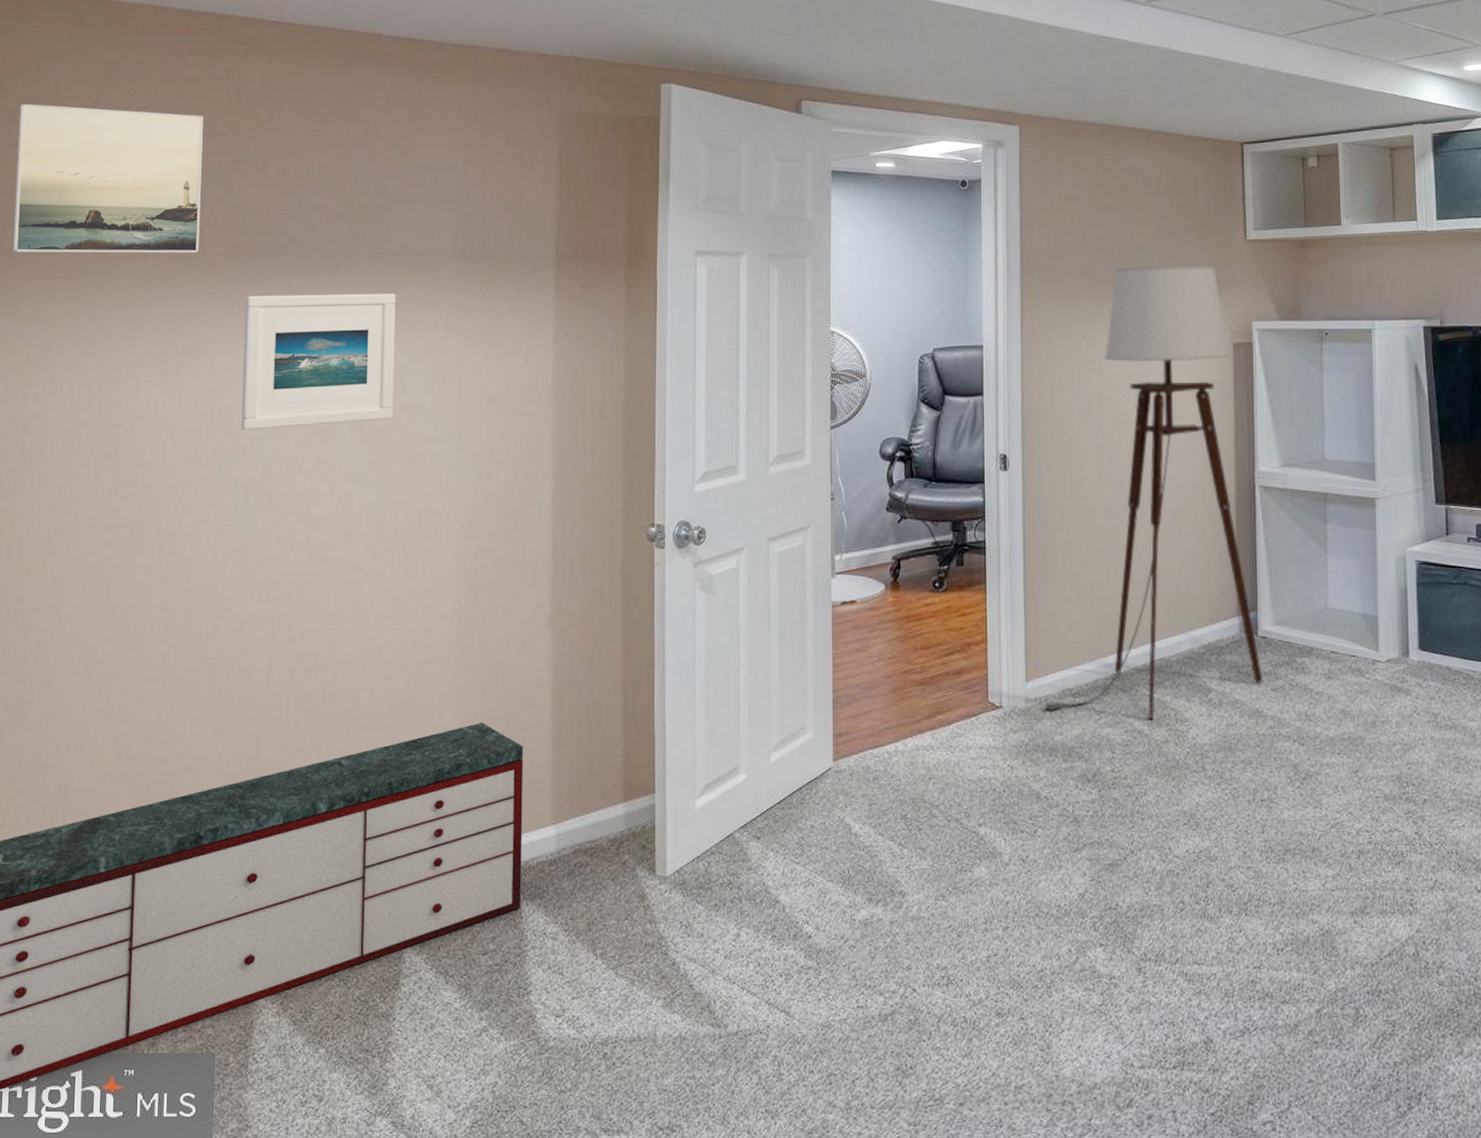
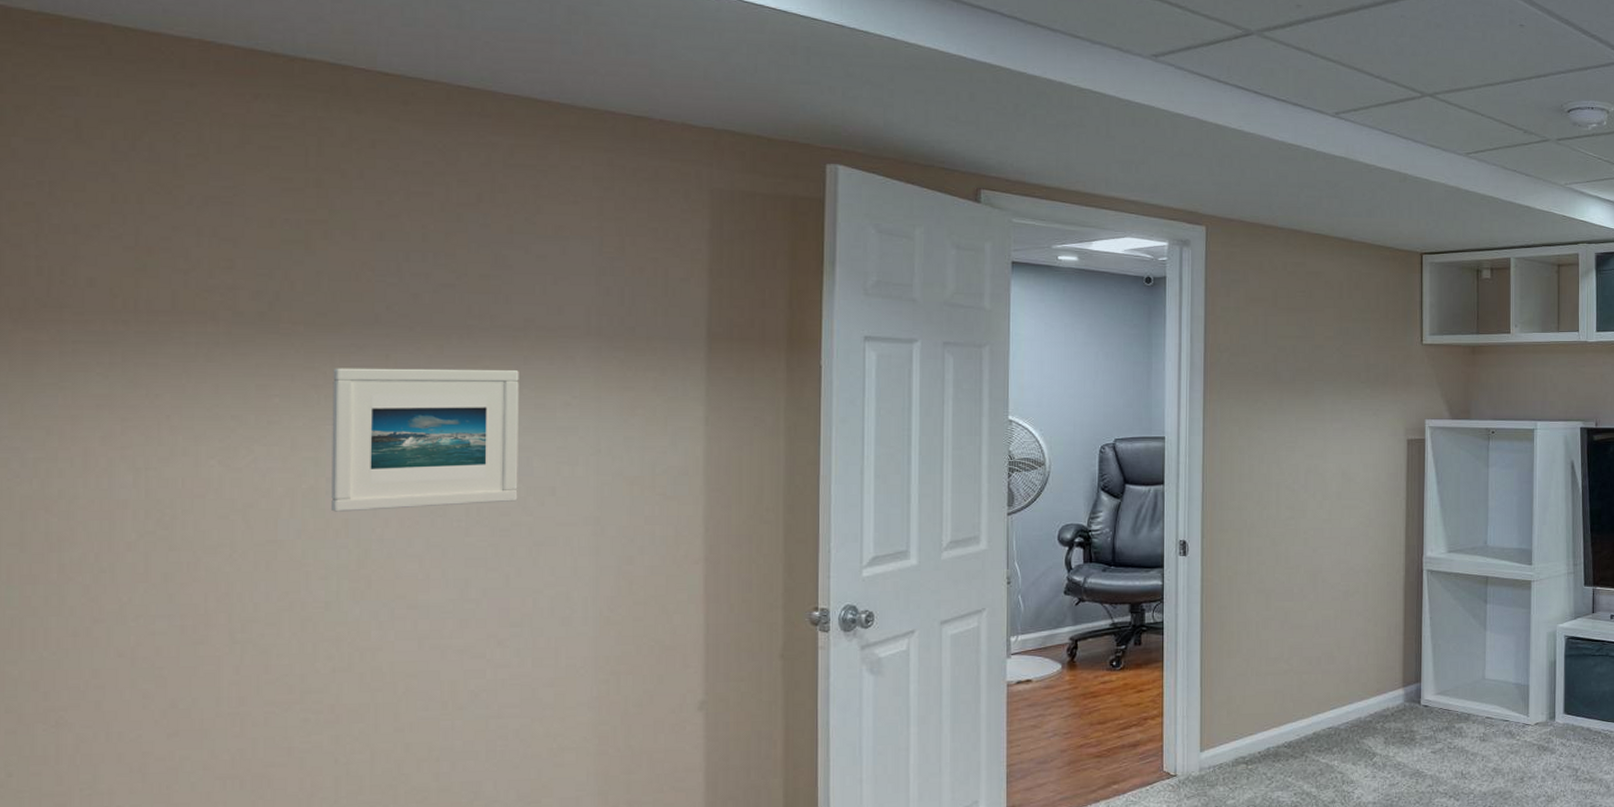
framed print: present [12,103,204,254] -> none [23,142,275,319]
floor lamp: present [1039,266,1263,721] -> none [1213,365,1424,783]

